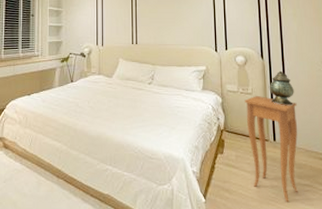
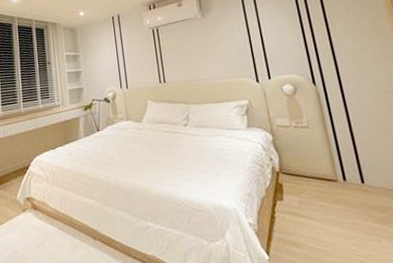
side table: present [244,95,298,203] -> none [300,128,384,256]
lantern: present [269,70,294,106] -> none [328,96,362,138]

